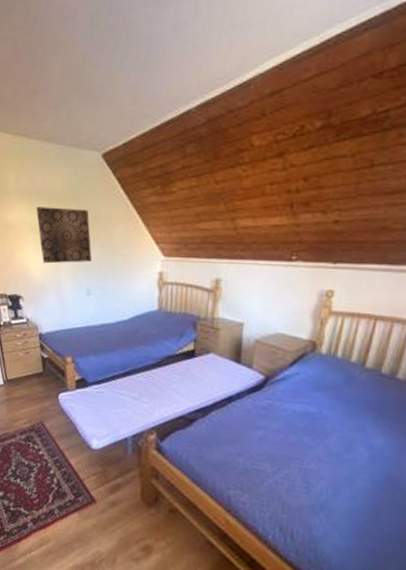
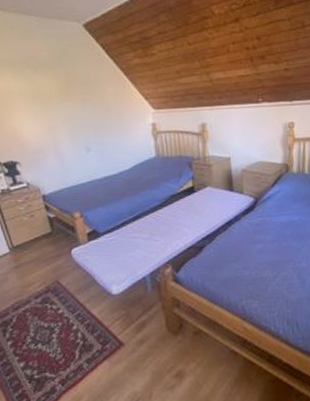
wall art: present [36,207,92,264] -> none [22,74,87,128]

